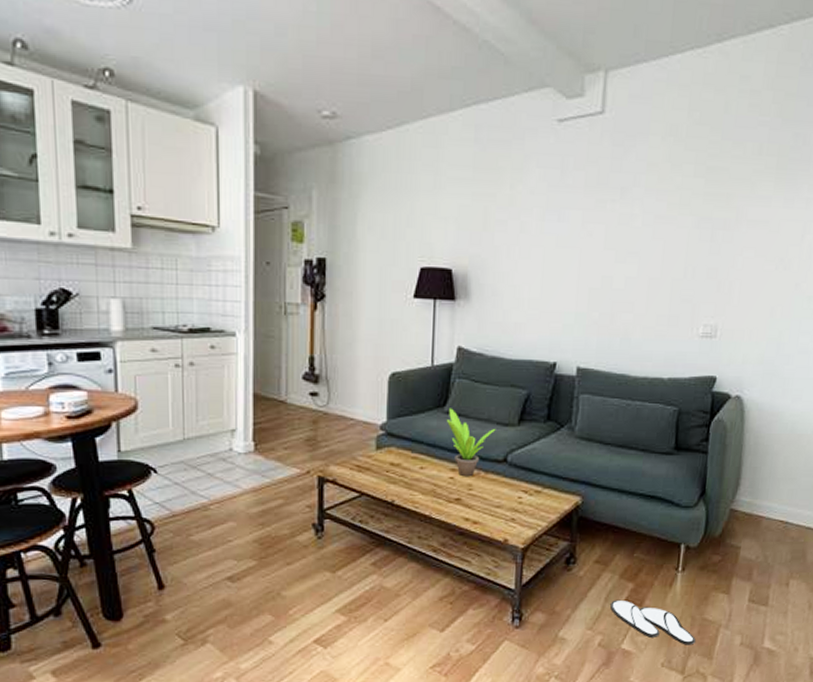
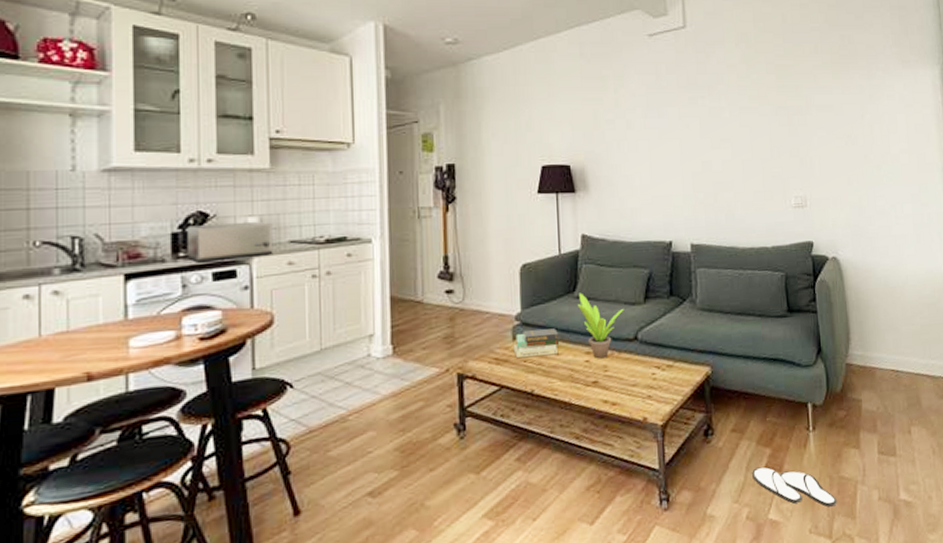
toaster: none [50,303,136,342] -> present [186,221,273,263]
books: none [376,440,425,468] -> present [513,328,560,358]

